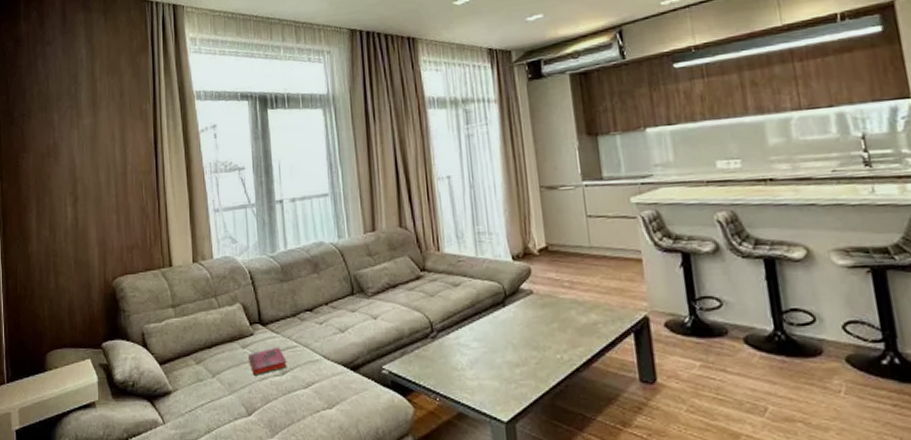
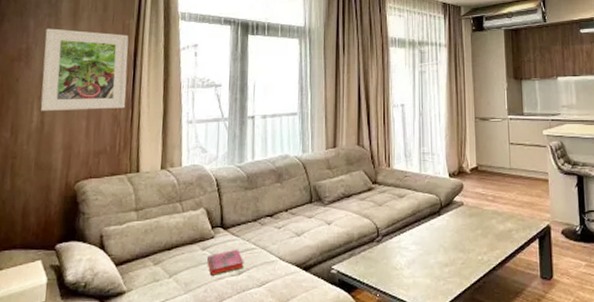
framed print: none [69,120,152,207] -> present [40,28,129,111]

